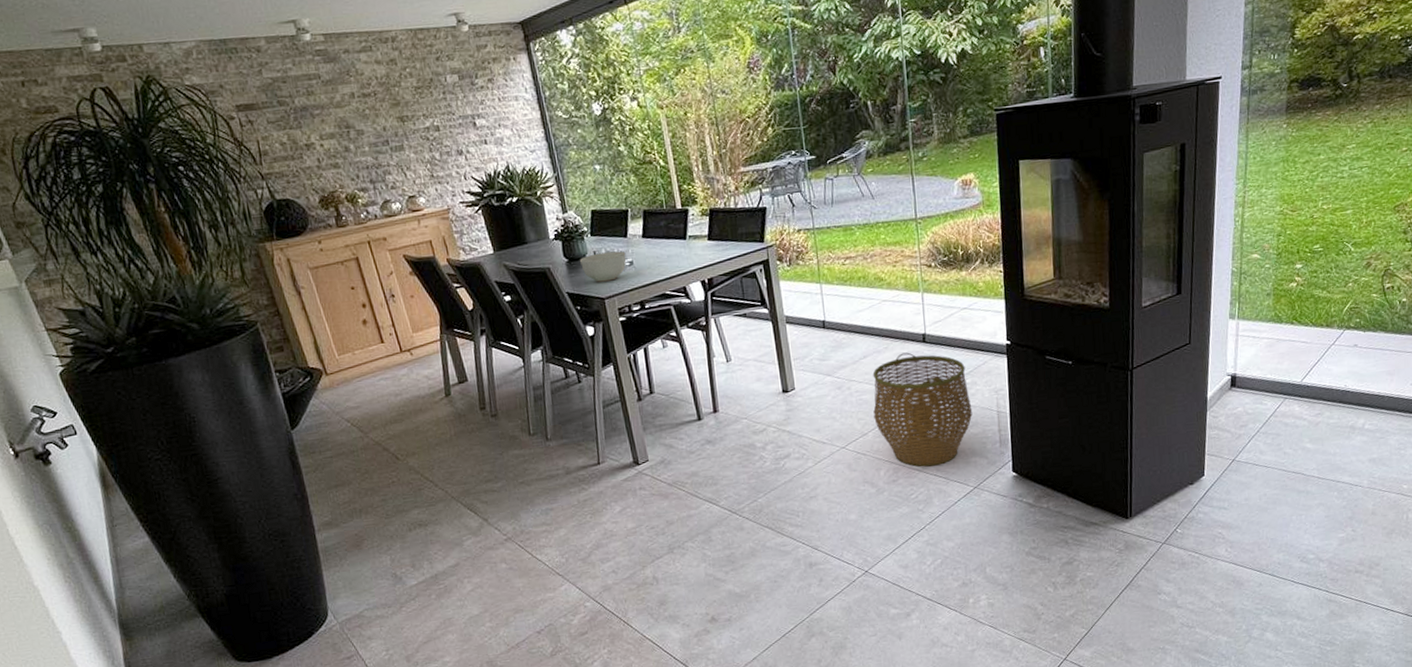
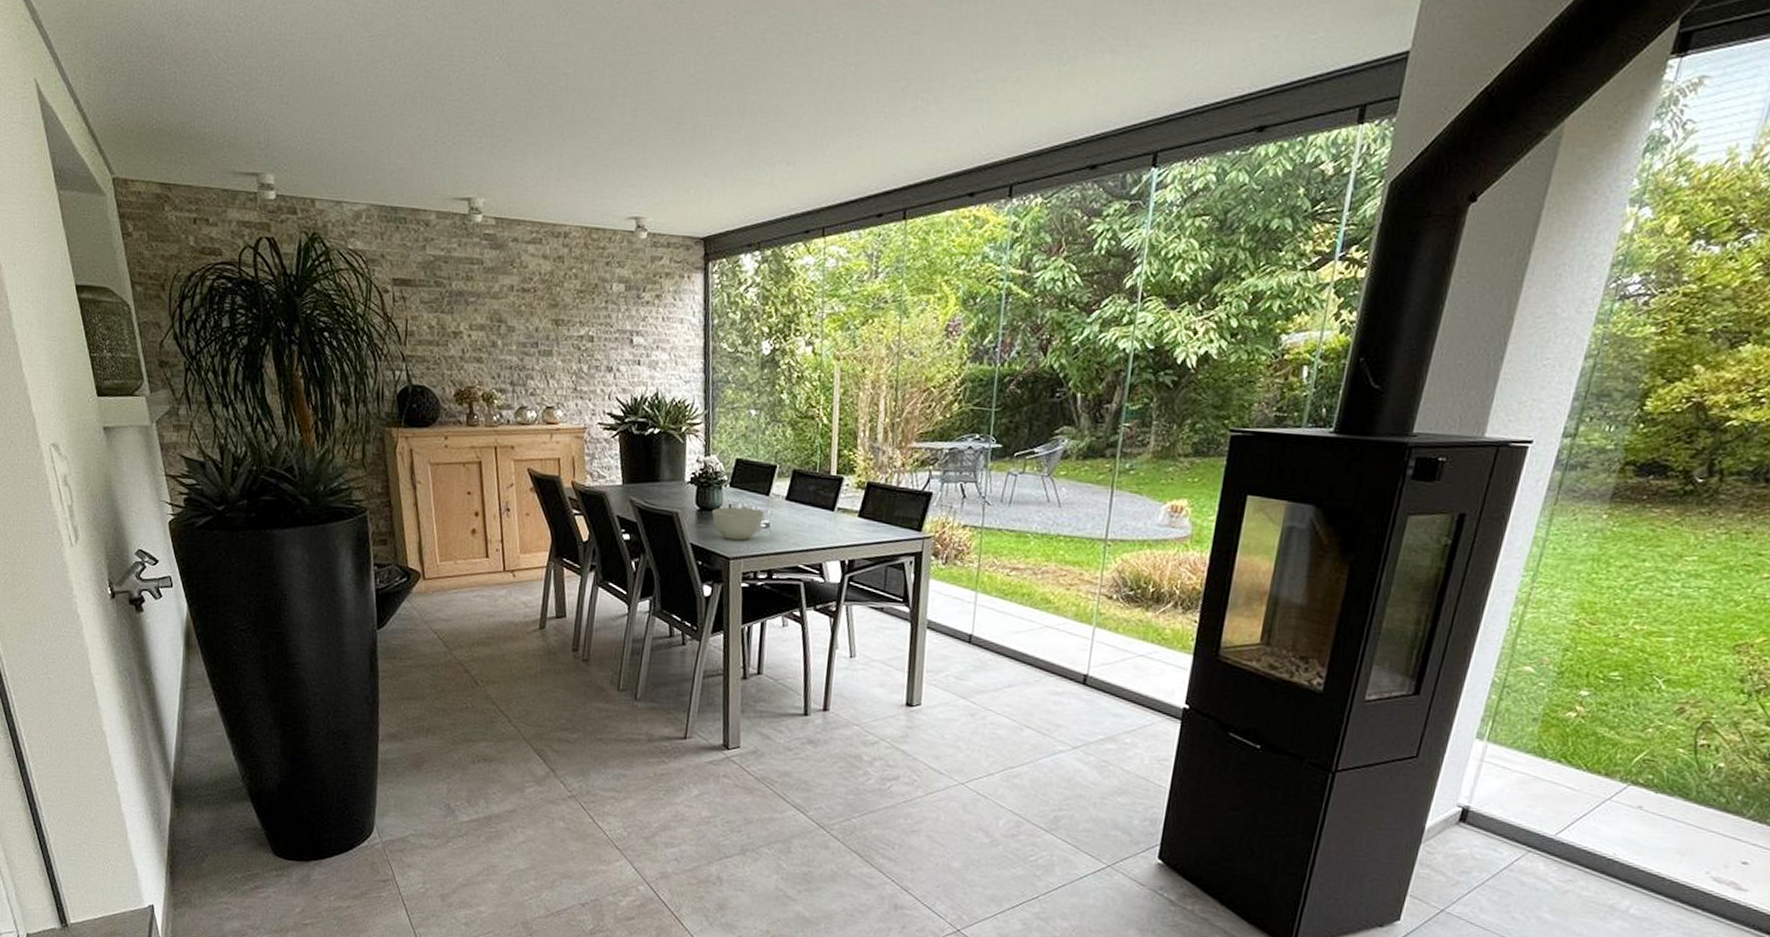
basket: present [873,352,973,467] -> none [1005,691,1128,830]

